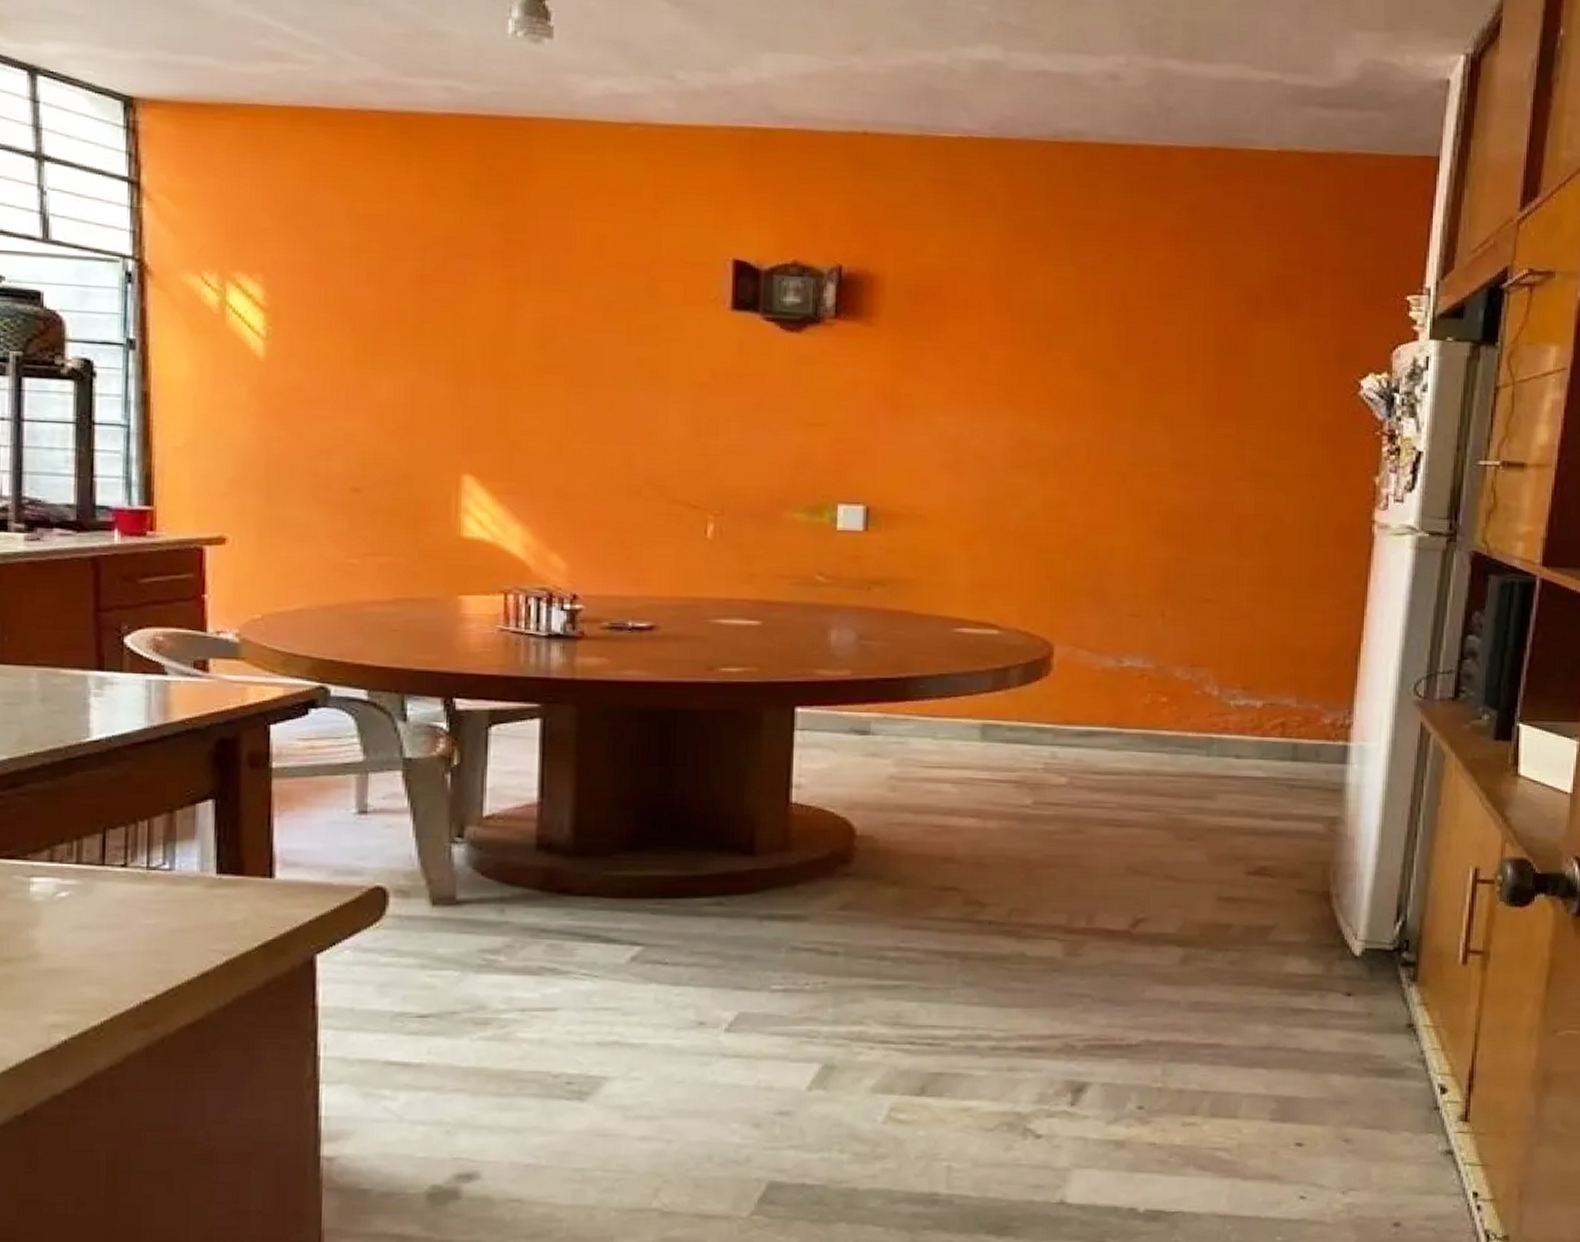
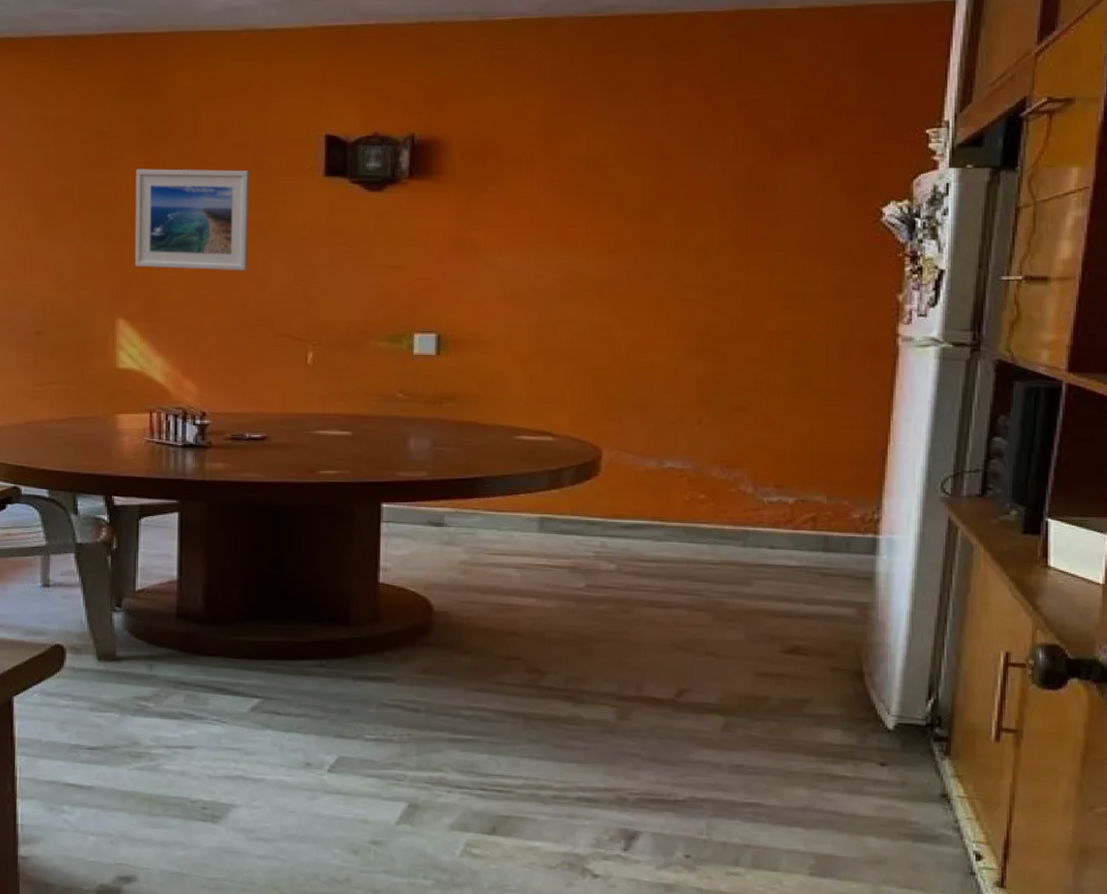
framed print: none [487,287,637,422] -> present [134,169,249,271]

